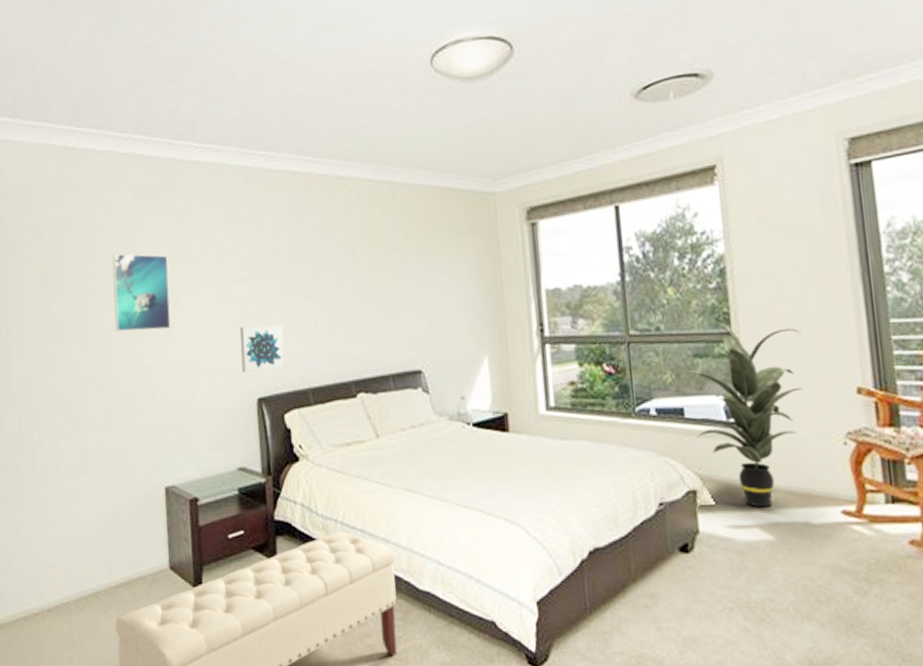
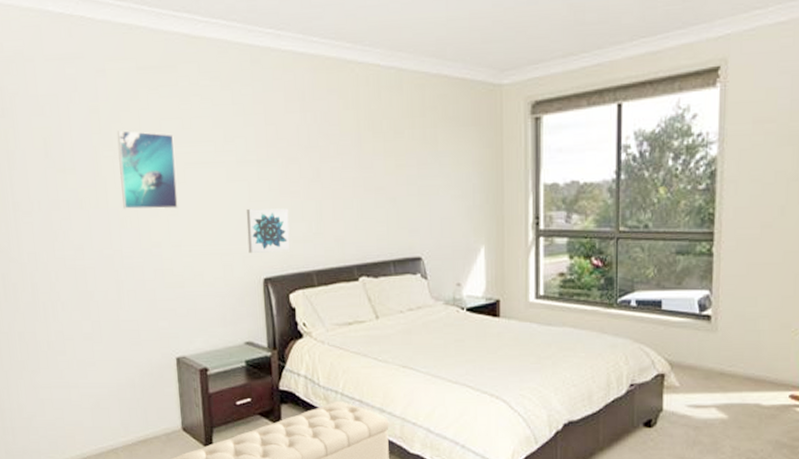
indoor plant: present [674,322,803,508] -> none [656,222,778,391]

